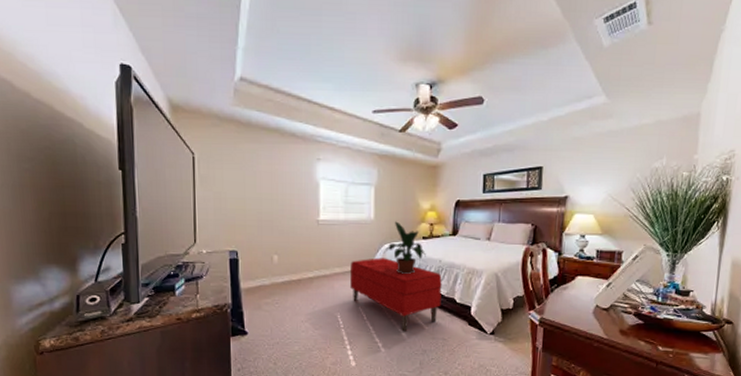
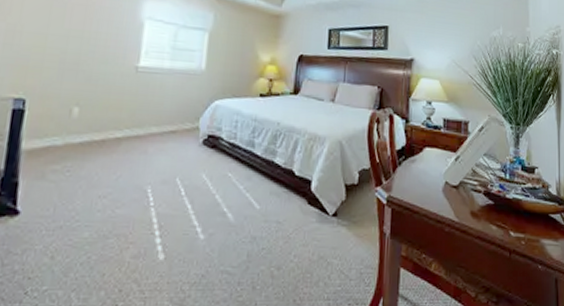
bench: present [350,258,442,331] -> none [168,116,280,211]
potted plant: present [384,221,426,274] -> none [213,74,263,138]

